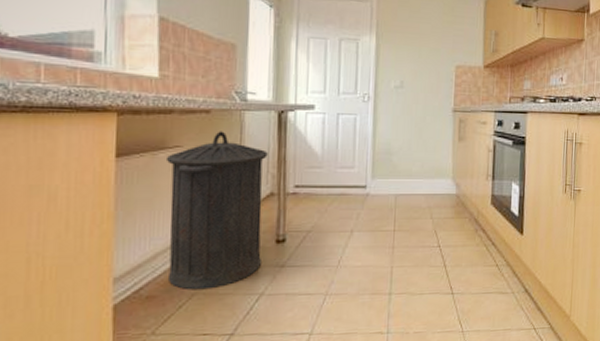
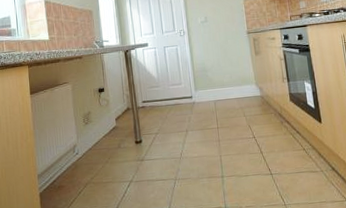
trash can: present [165,131,268,290] -> none [59,69,128,181]

